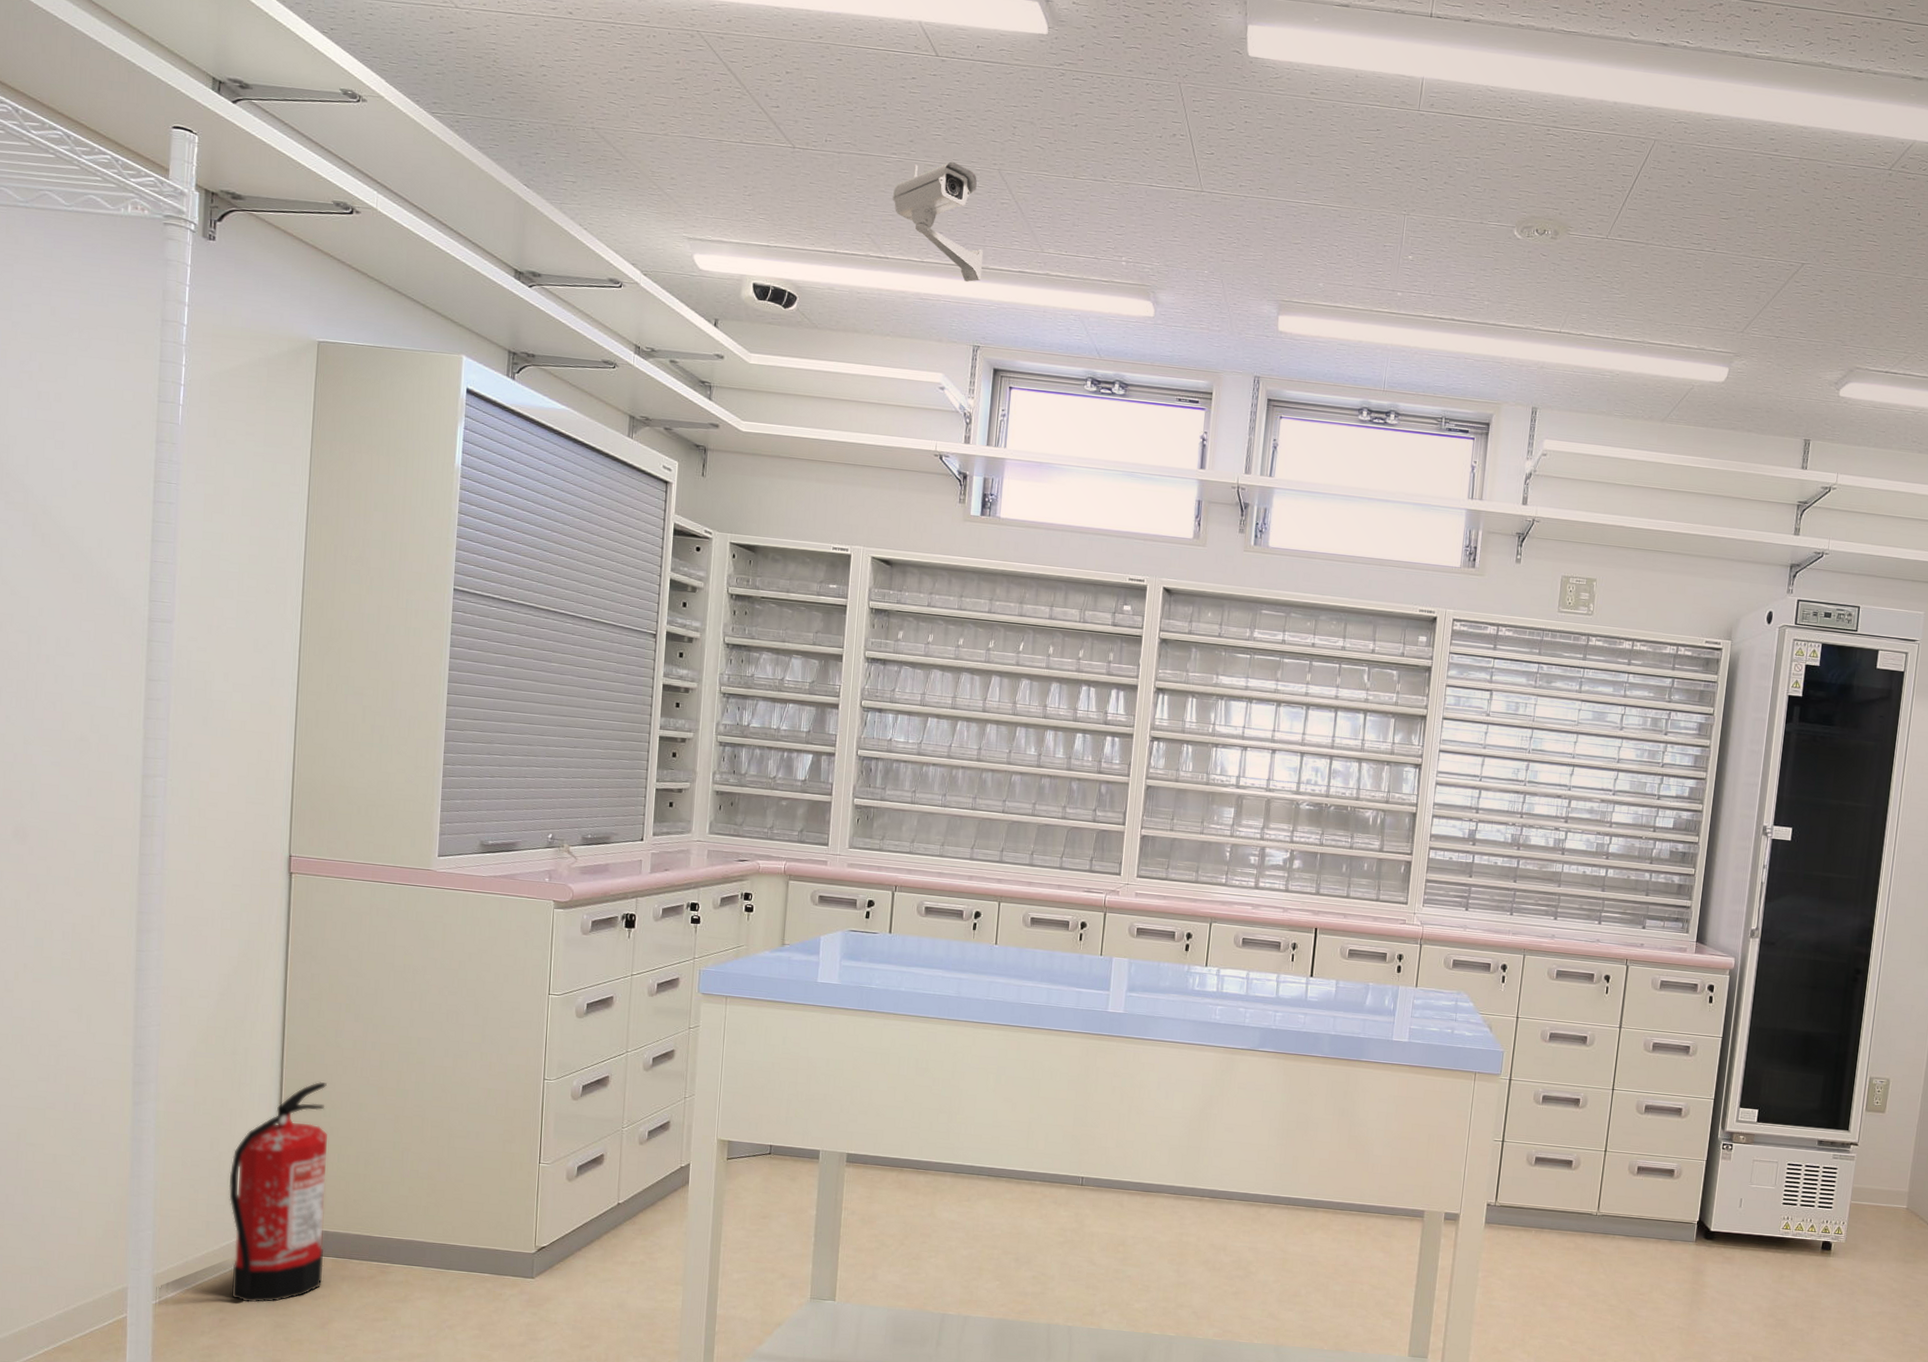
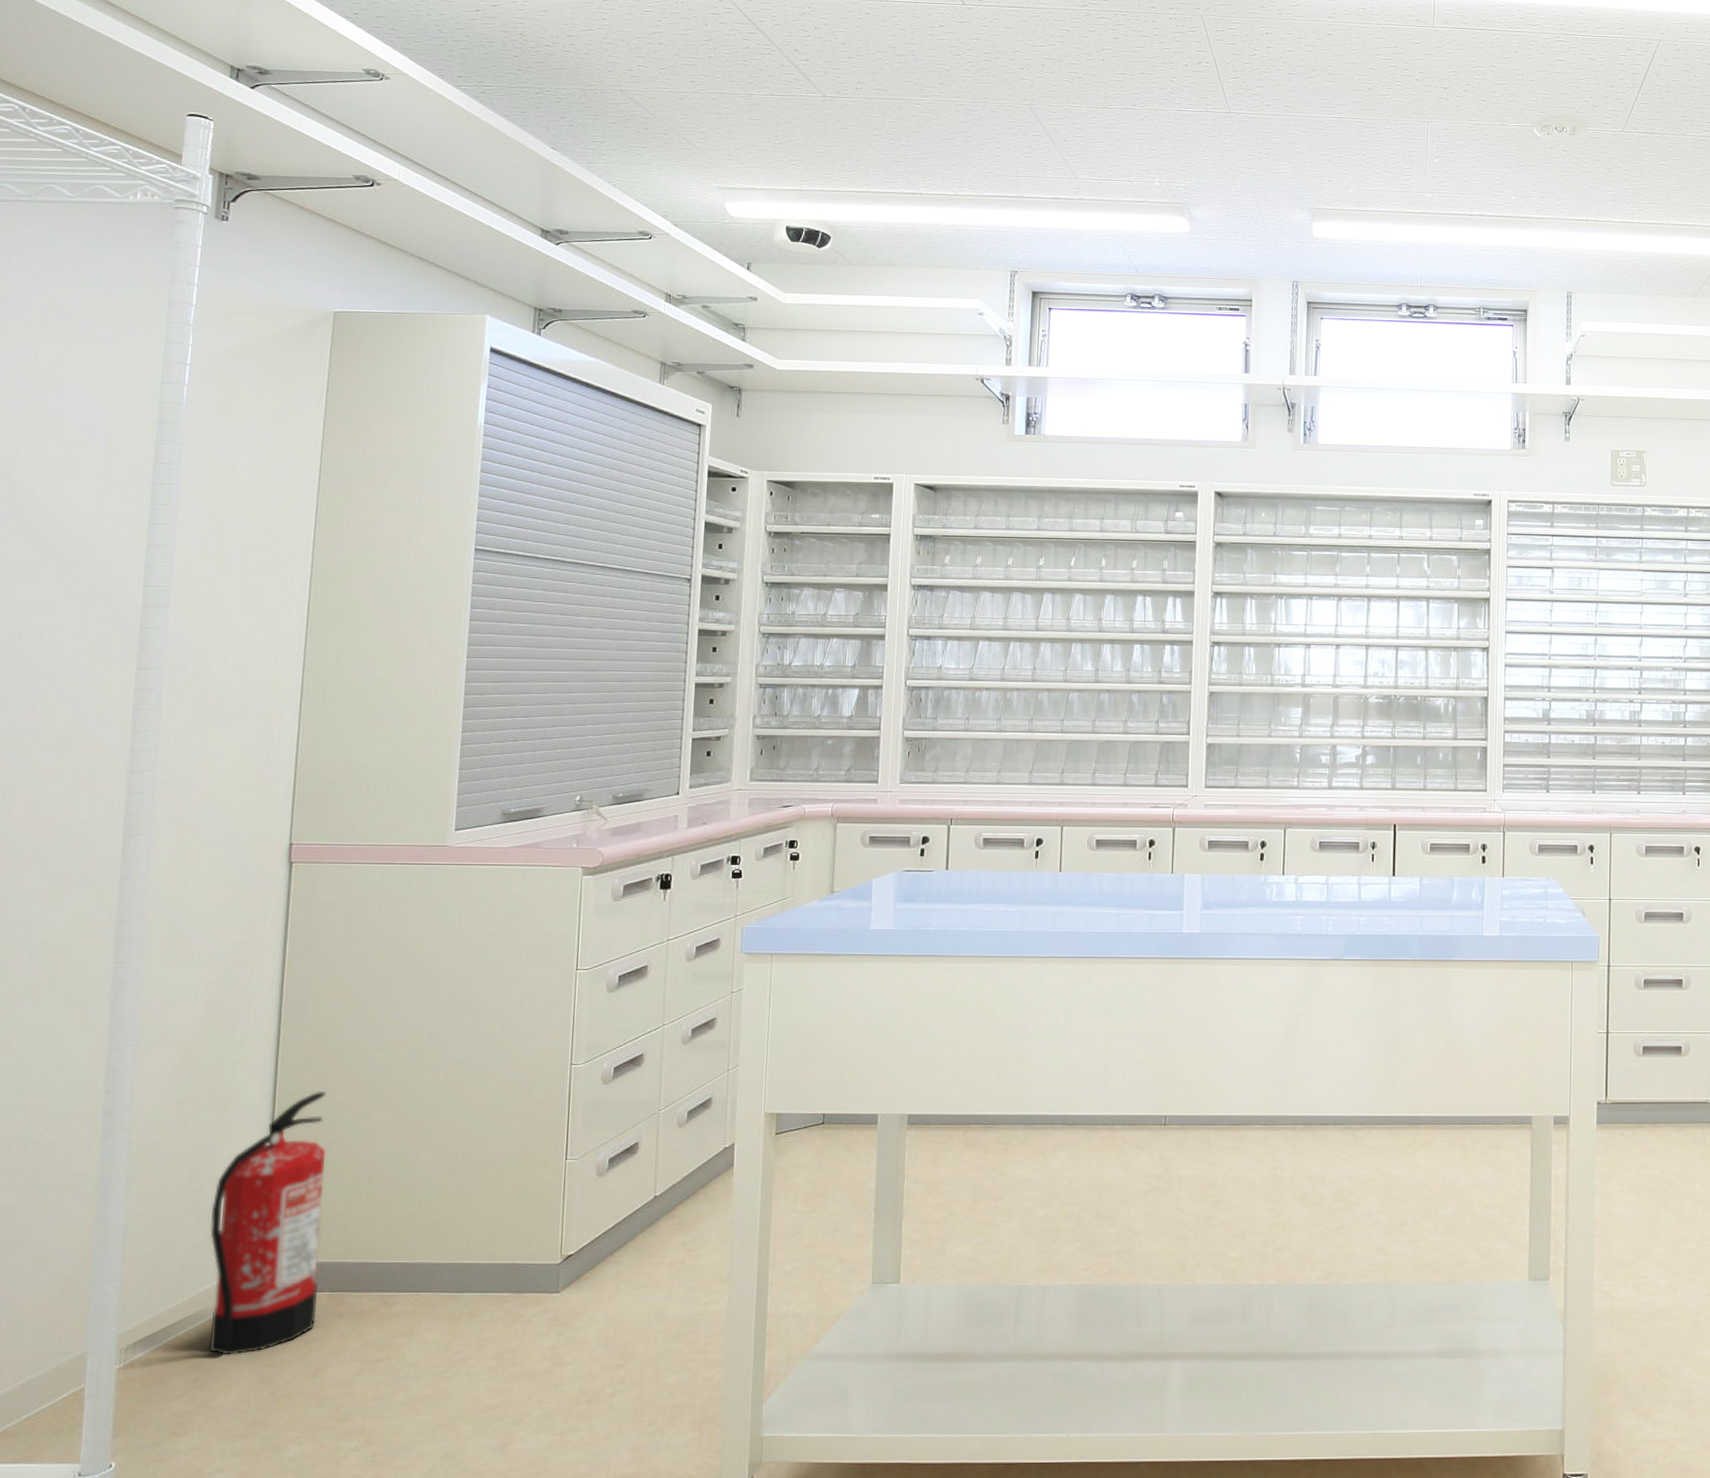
security camera: present [892,161,983,282] -> none [924,100,1017,211]

